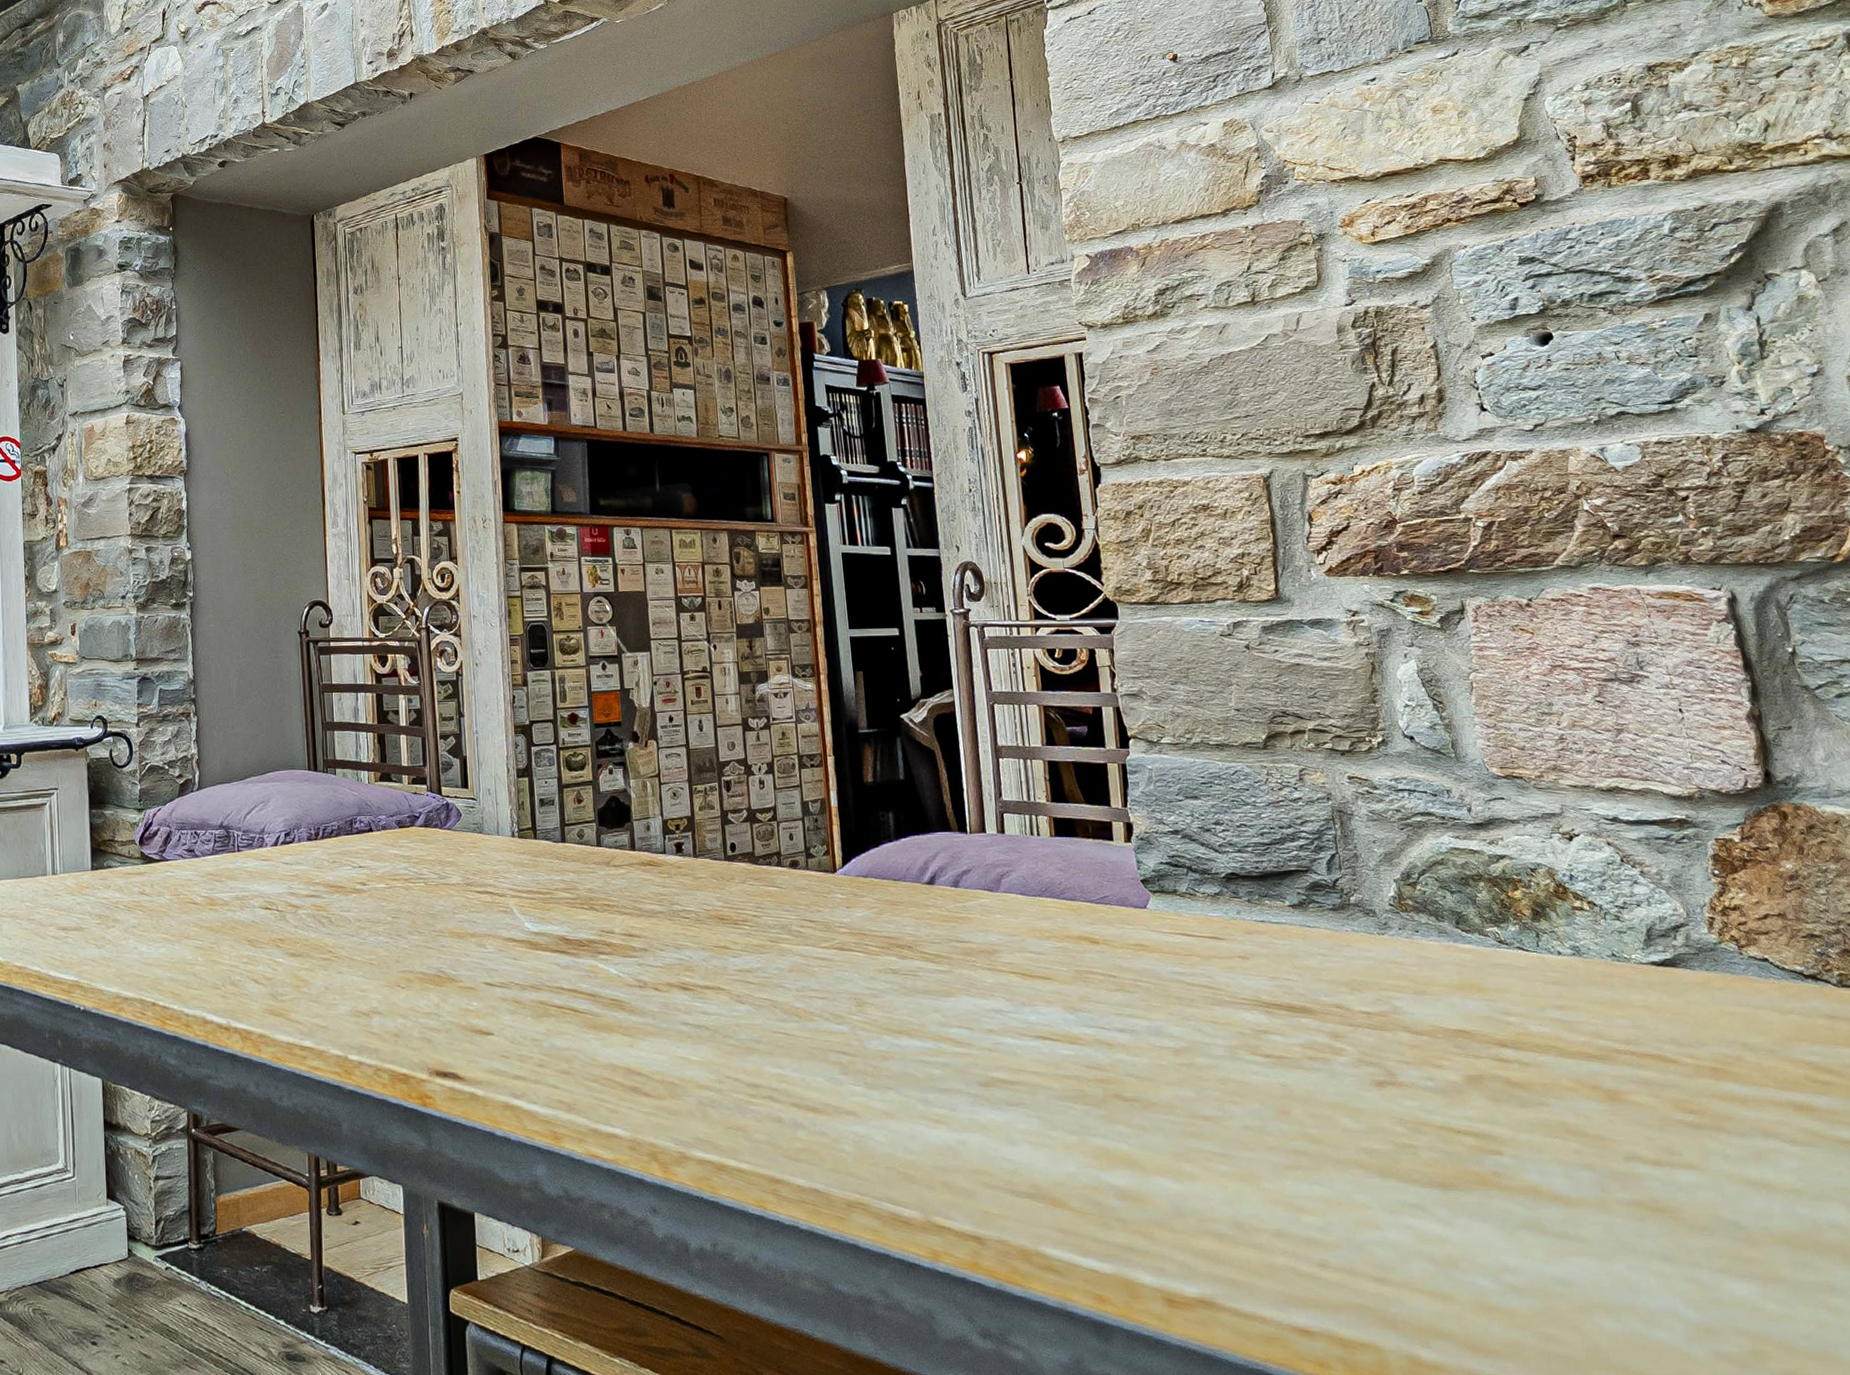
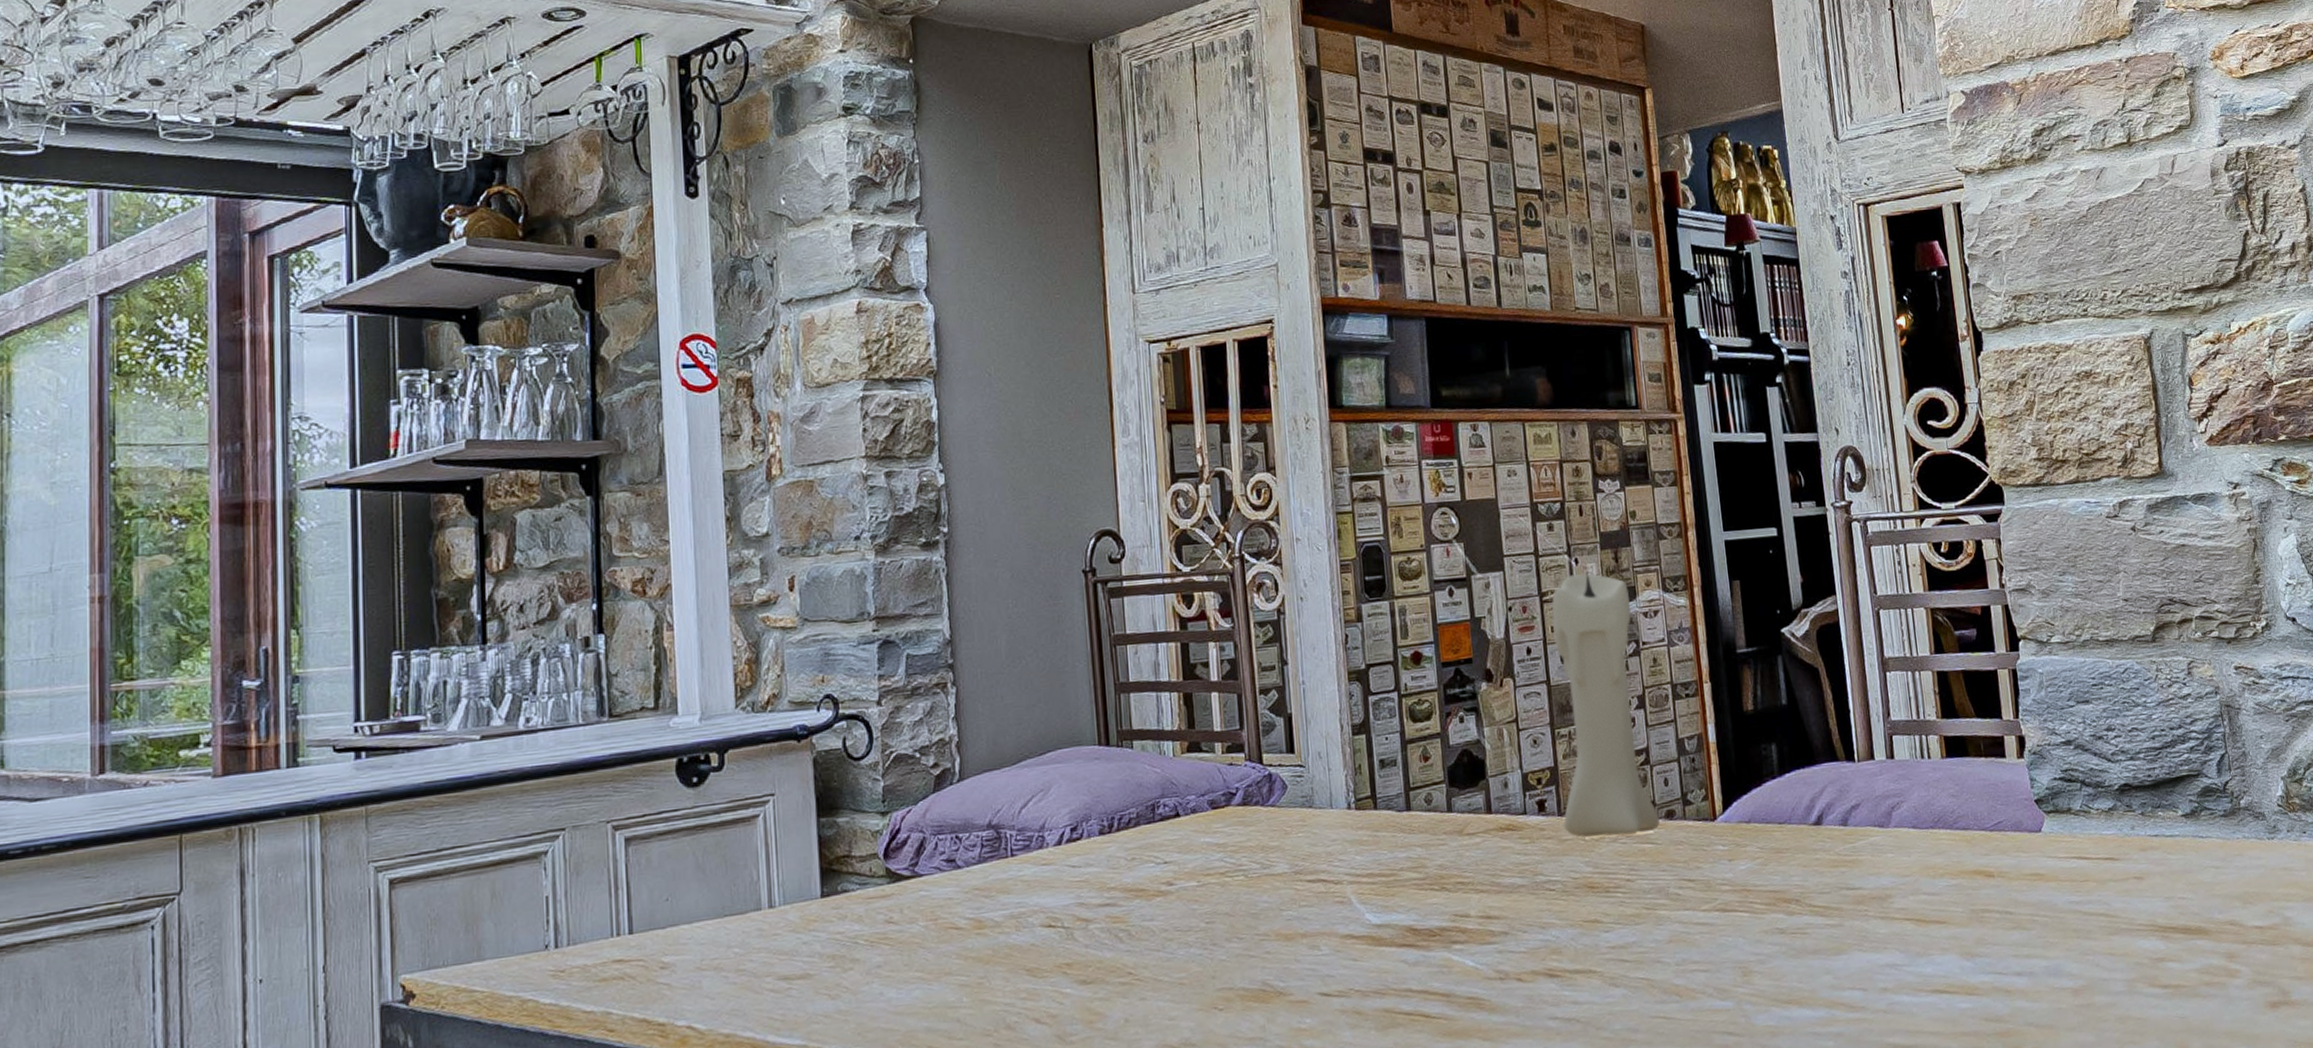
candle: none [692,656,785,878] -> present [1551,571,1660,838]

